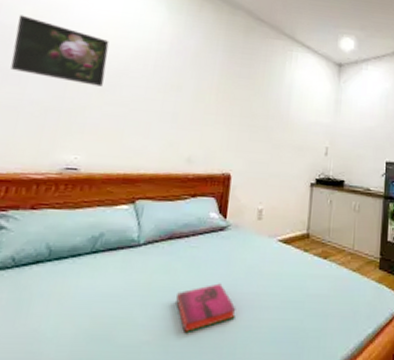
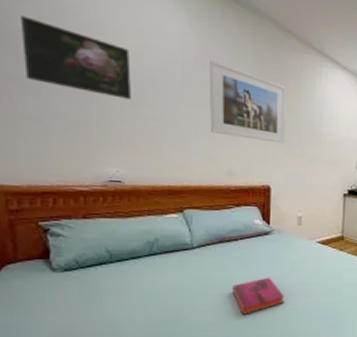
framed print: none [175,48,255,129] -> present [209,60,287,144]

